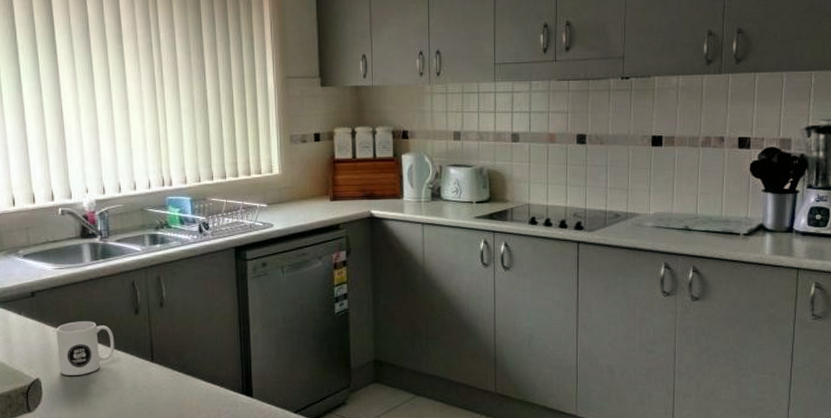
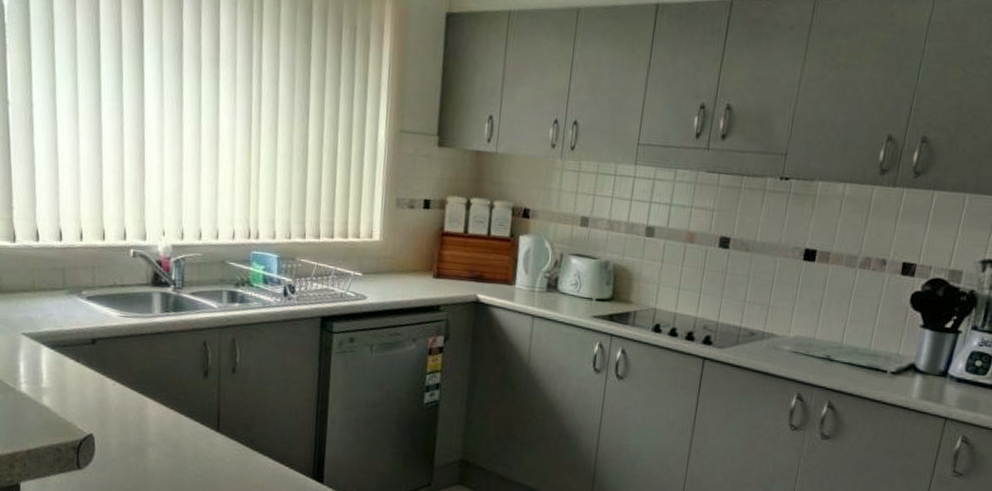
mug: present [56,321,115,375] -> none [115,377,179,437]

